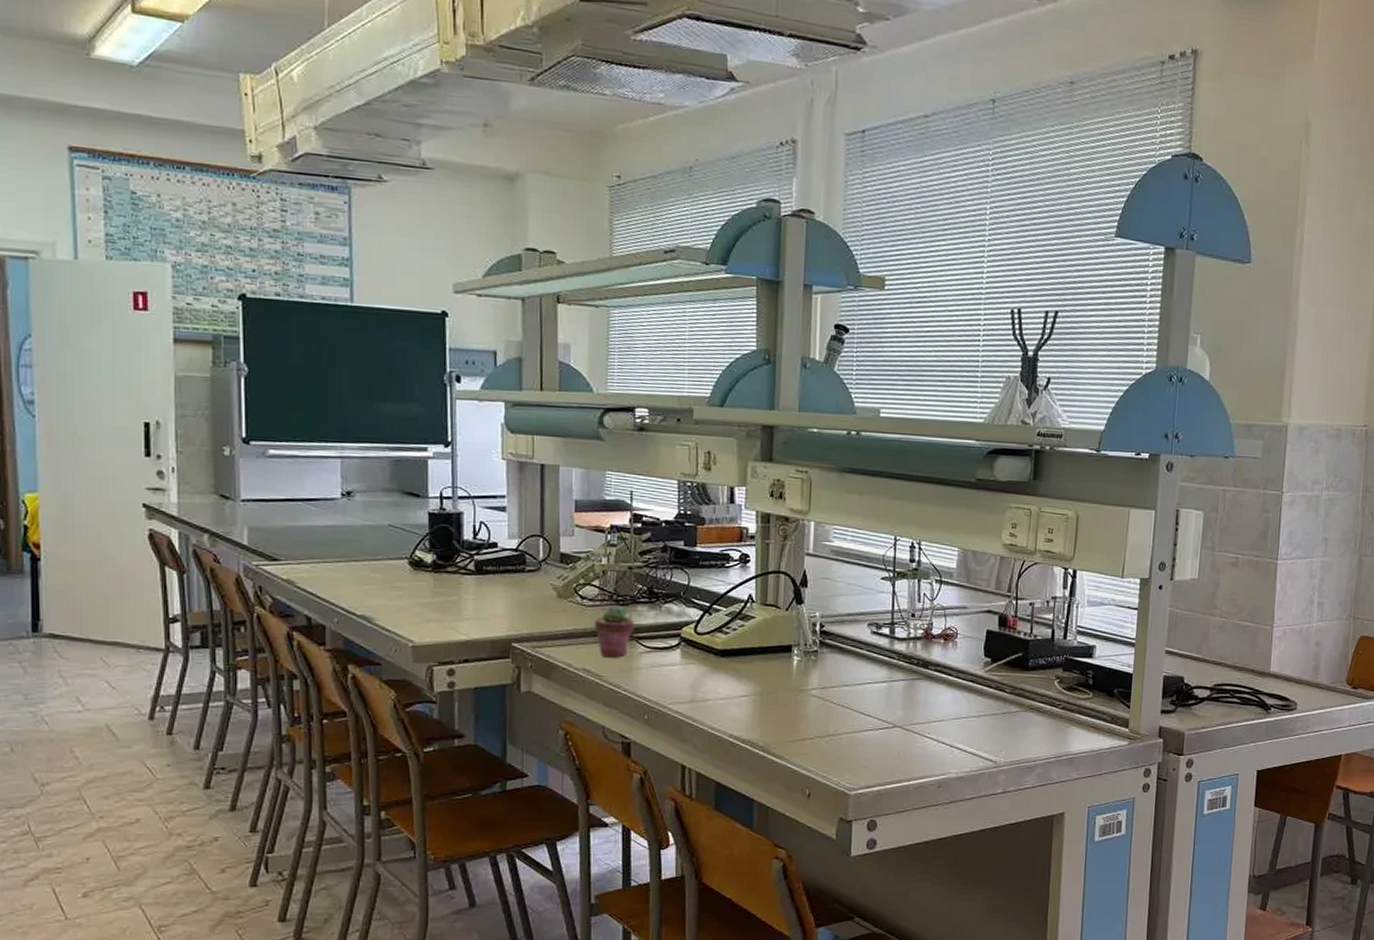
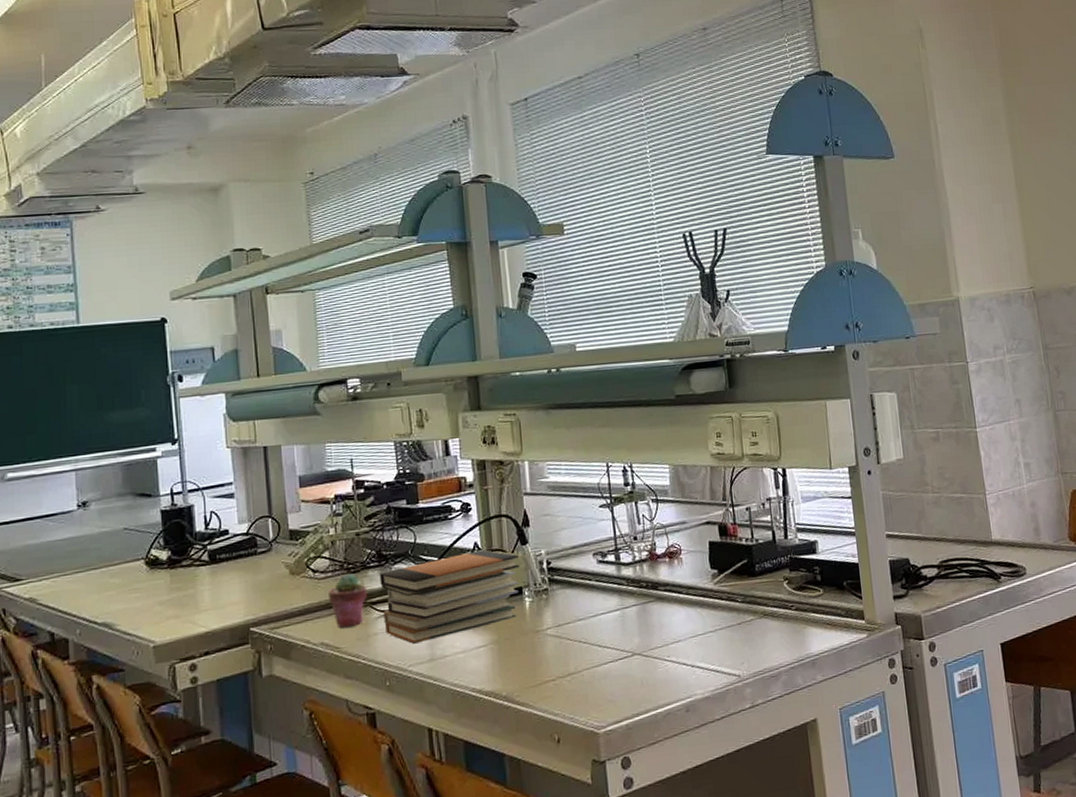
book stack: none [648,602,792,683] -> present [379,550,519,644]

